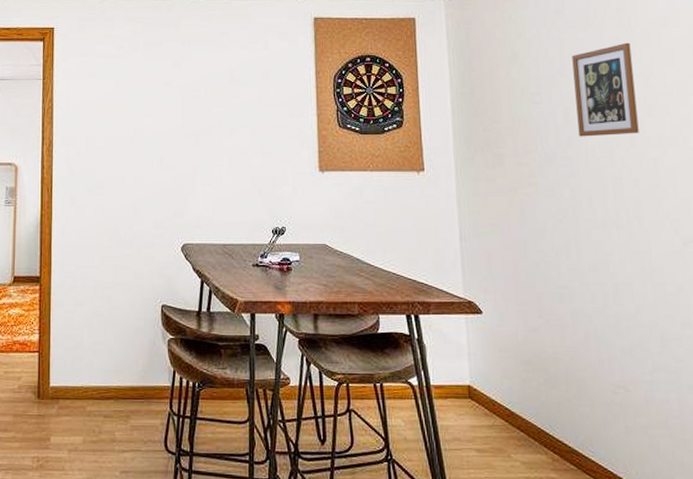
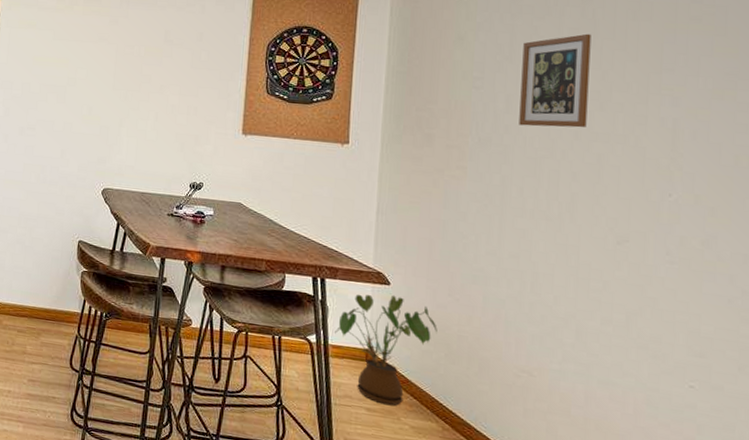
house plant: none [435,323,534,443] -> present [335,294,438,406]

